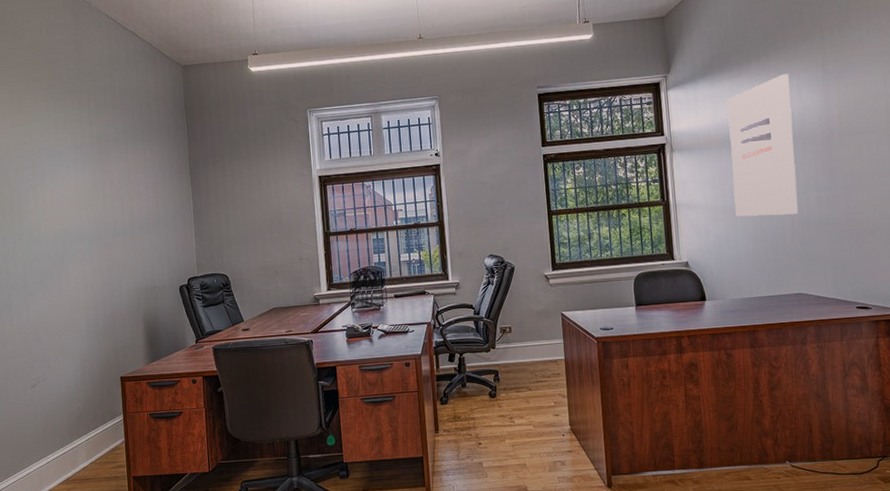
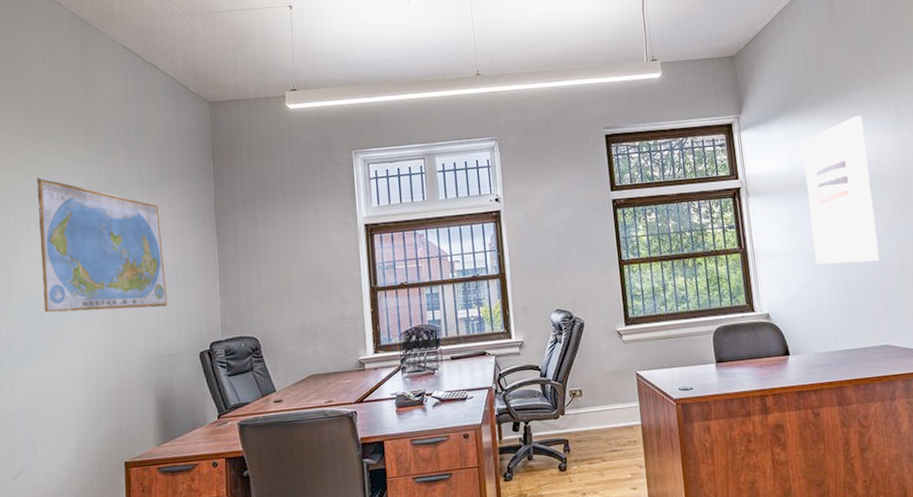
world map: none [40,133,151,250] -> present [37,177,167,313]

